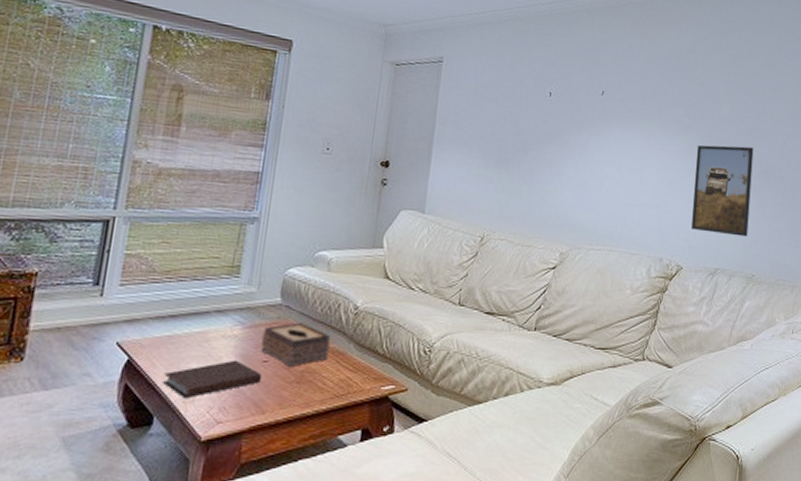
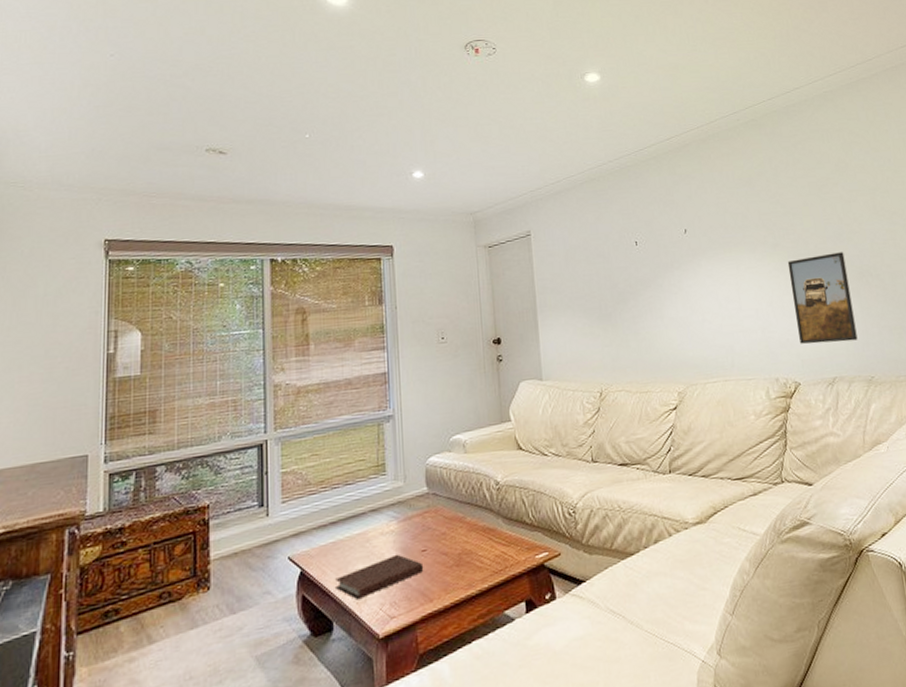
tissue box: present [261,322,331,367] -> none [417,506,481,552]

